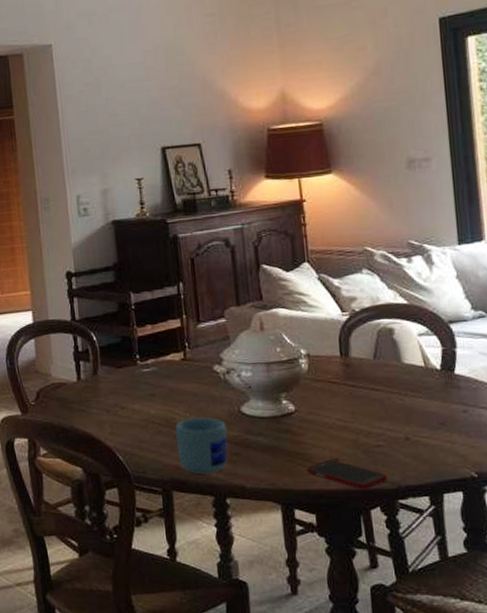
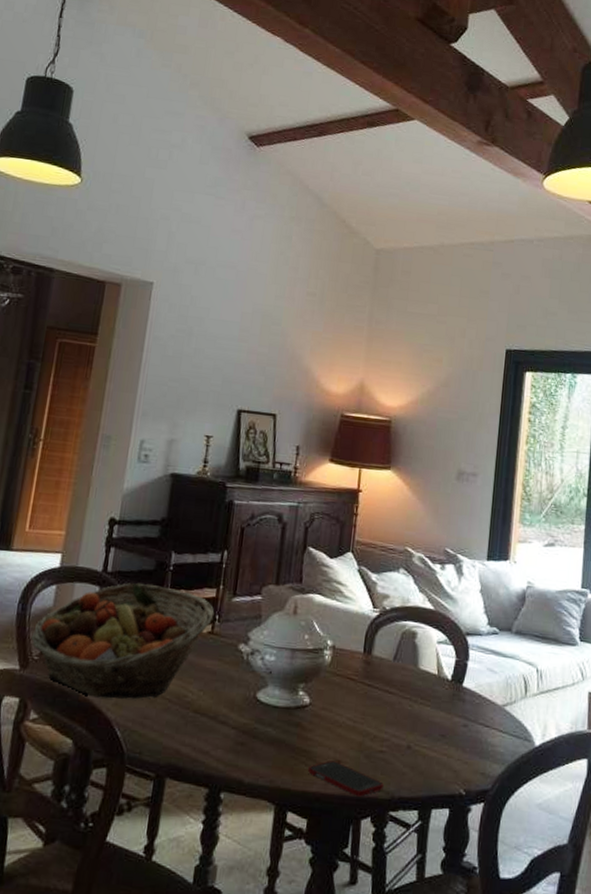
fruit basket: none [24,325,184,430] -> present [31,582,215,699]
mug: present [175,417,228,475] -> none [181,697,238,763]

